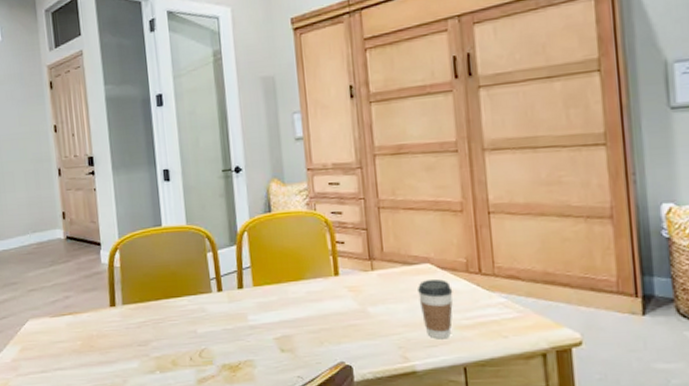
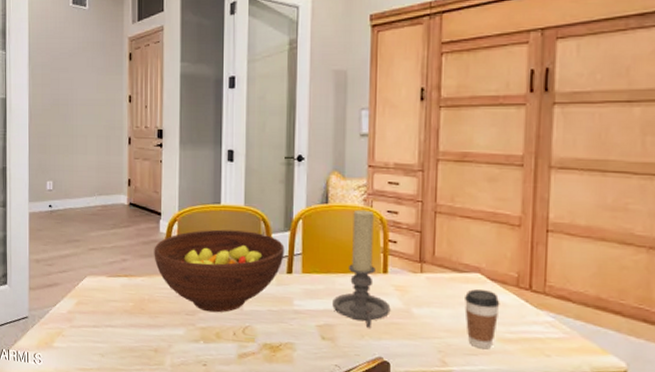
fruit bowl: none [97,250,233,340] -> present [154,229,285,313]
candle holder: none [287,213,347,335] -> present [332,209,391,329]

